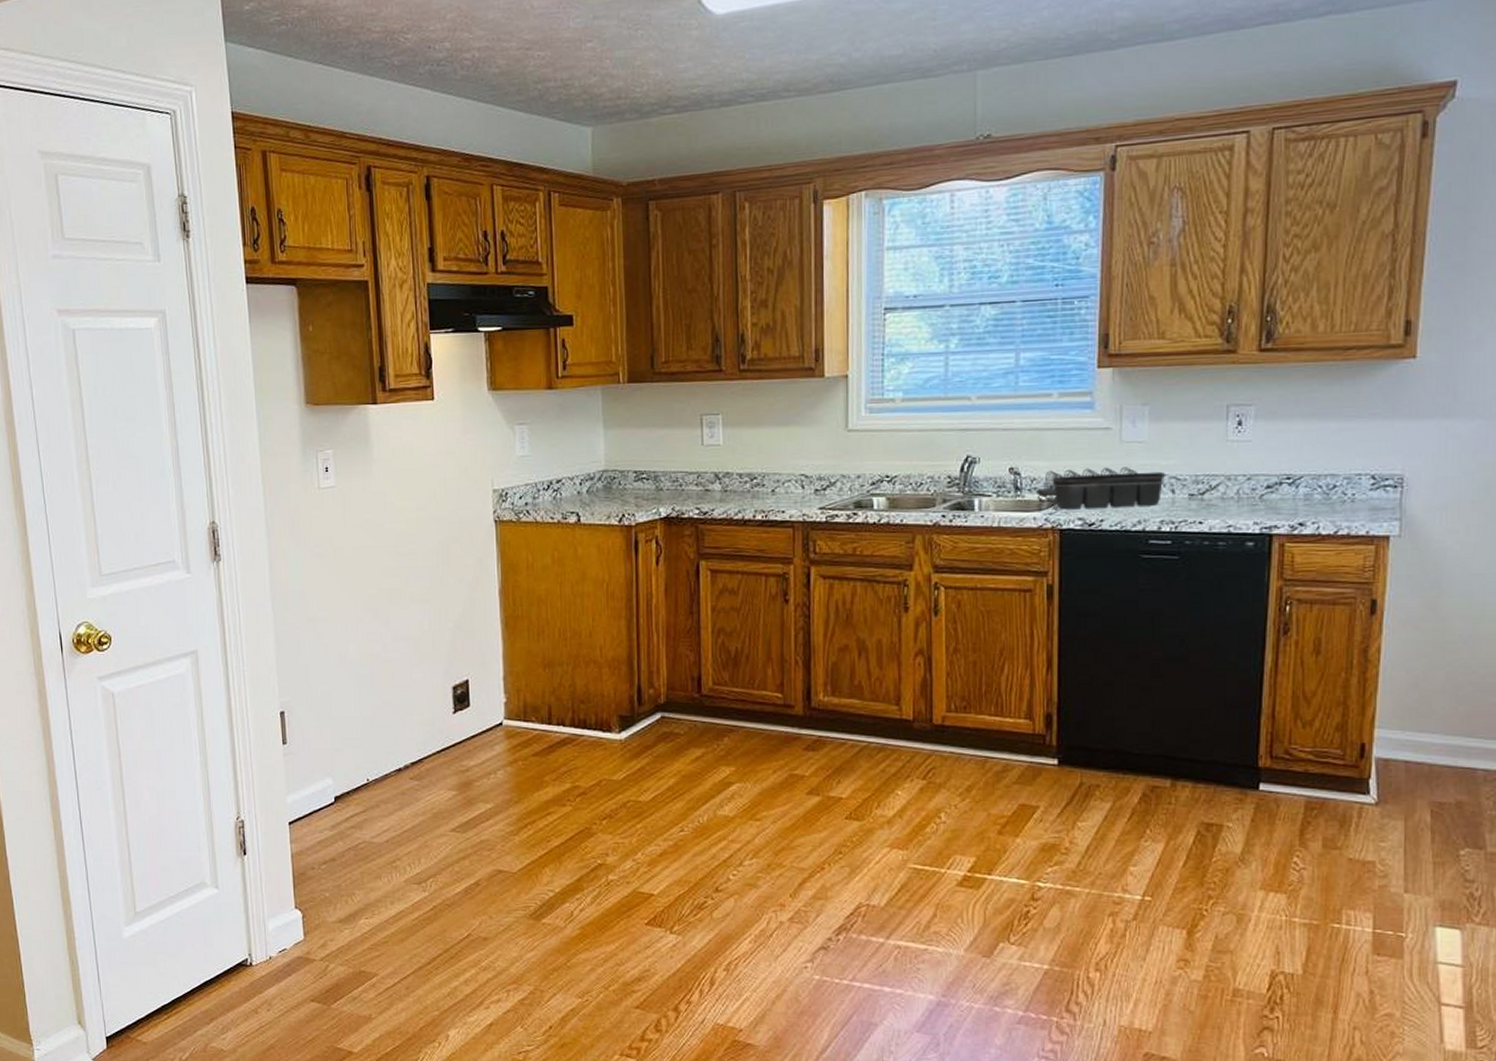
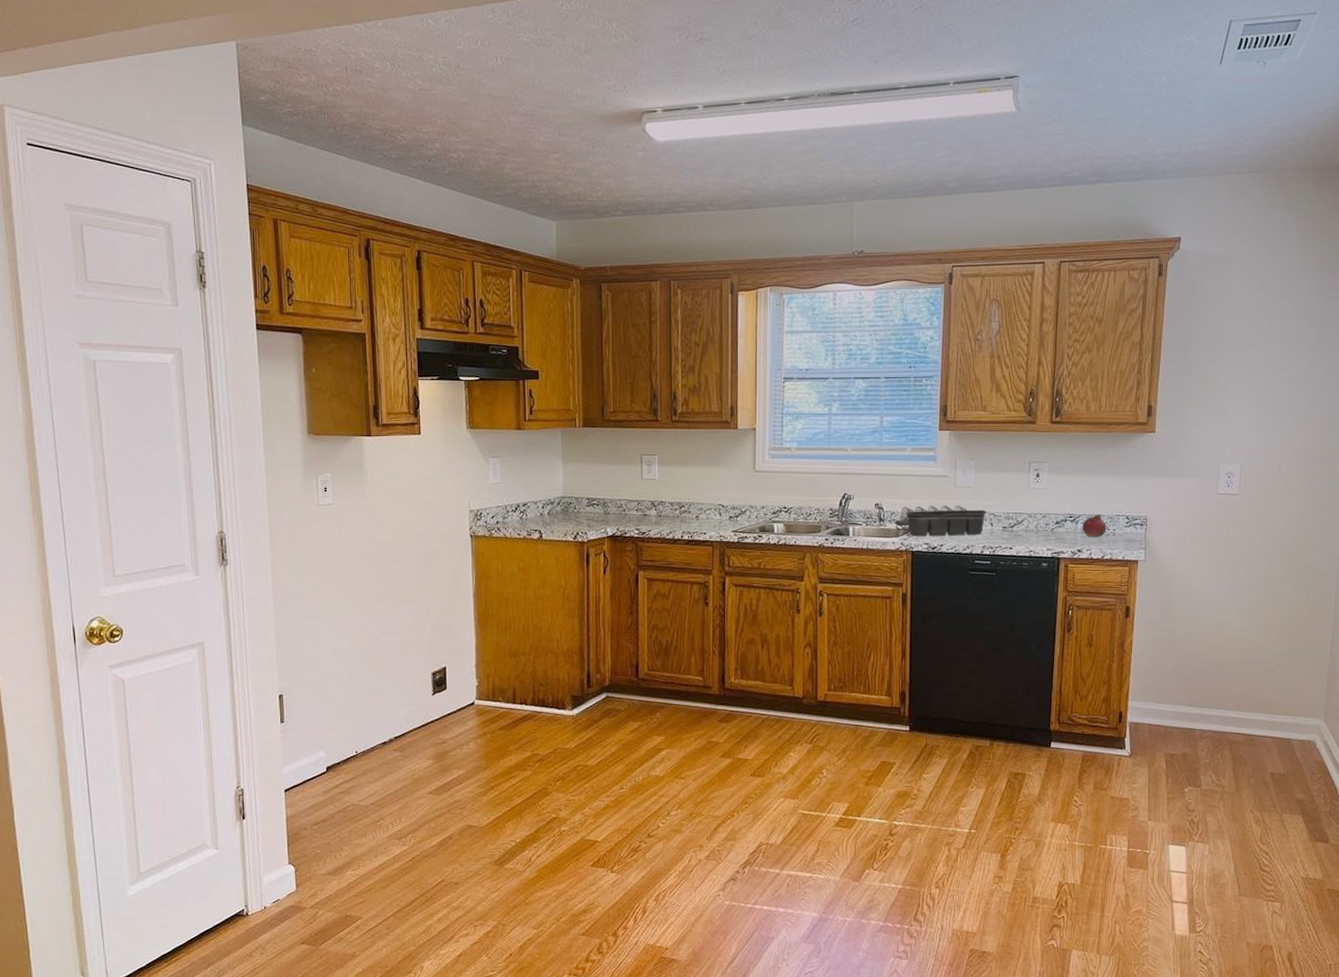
fruit: none [1305,474,1342,507] -> present [1082,515,1107,538]

